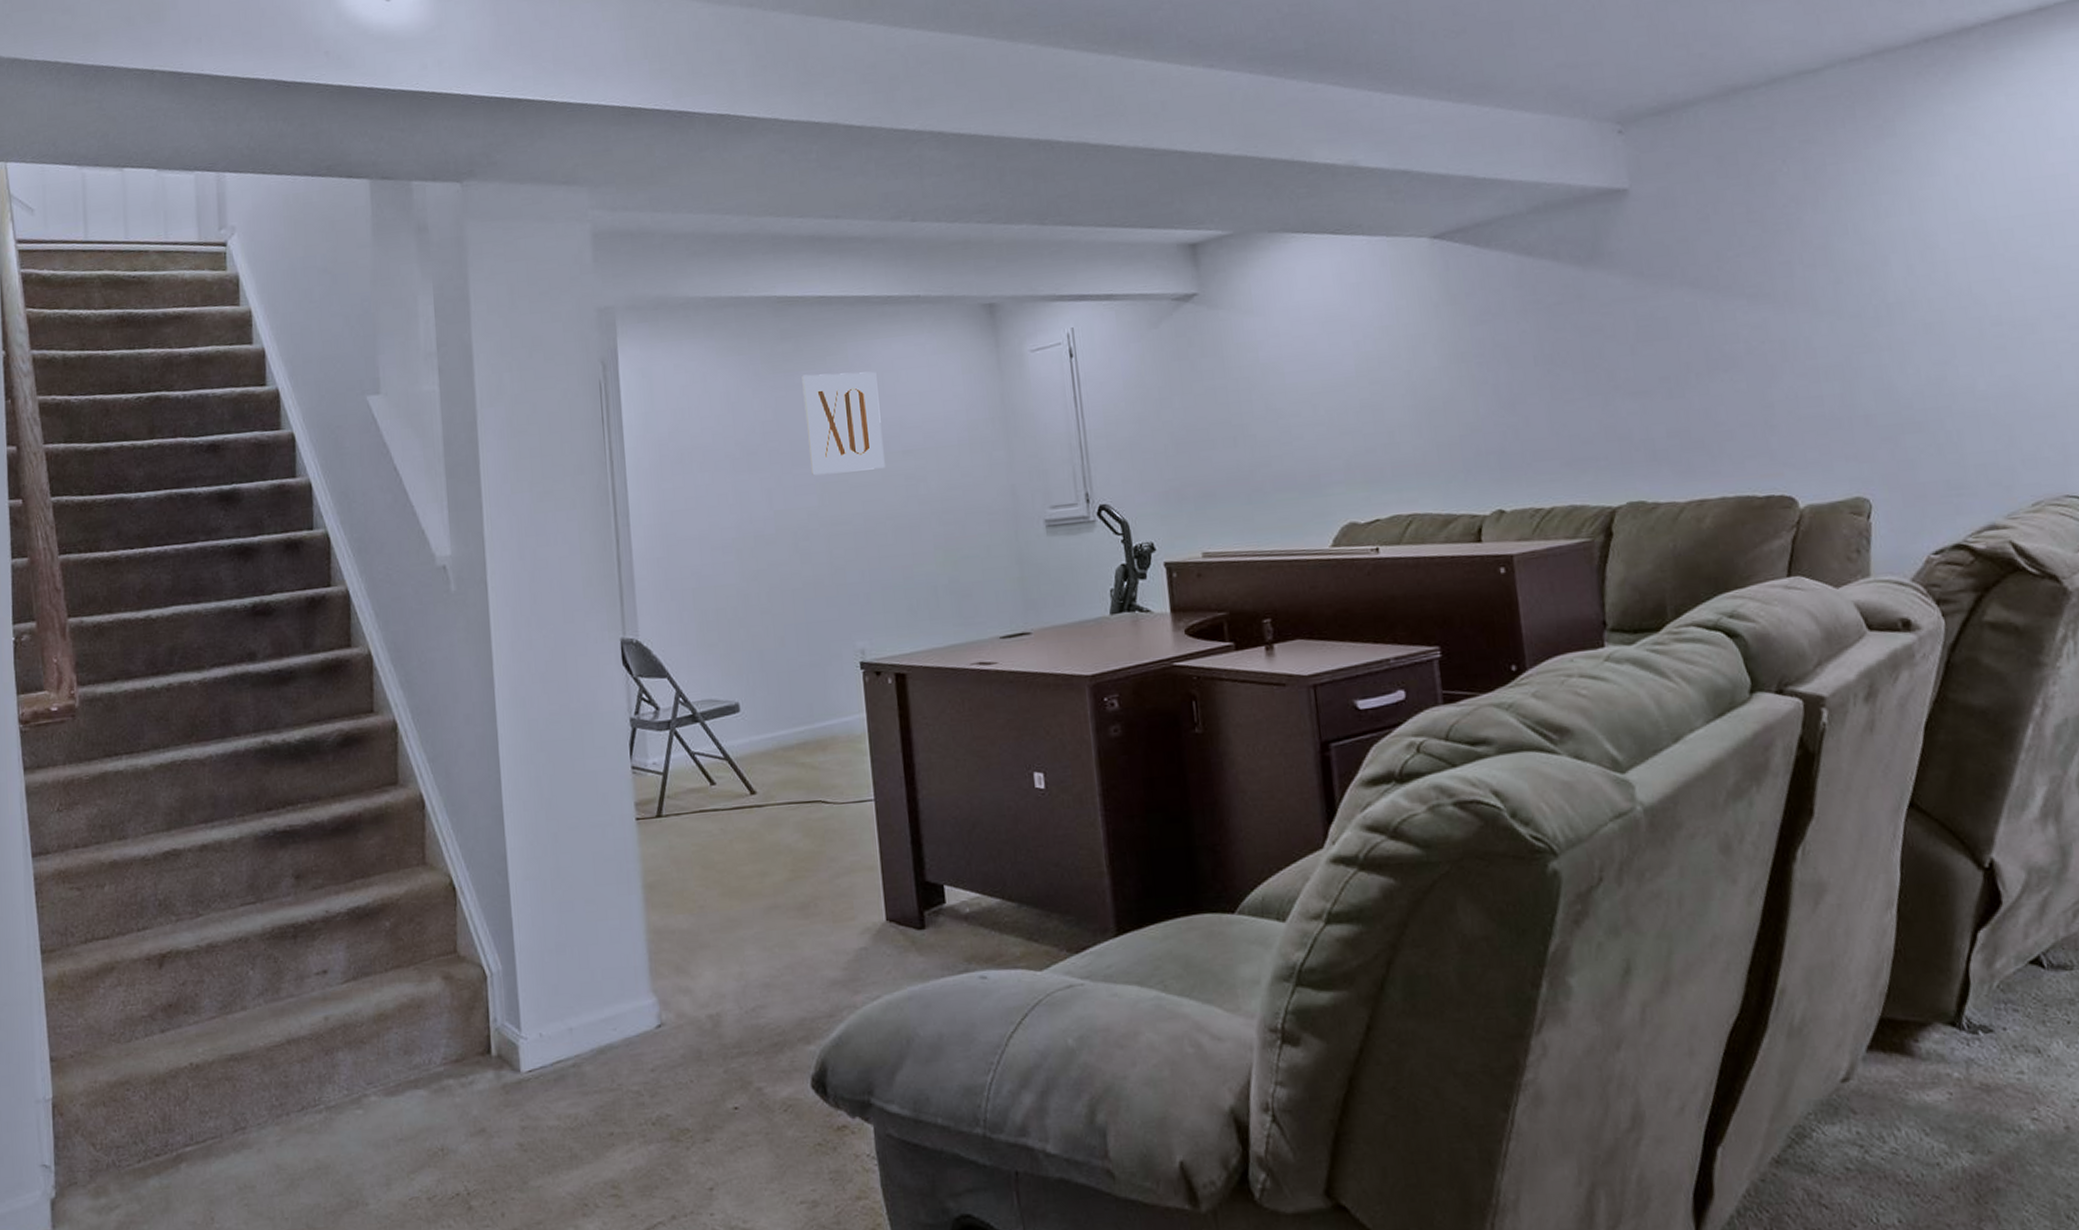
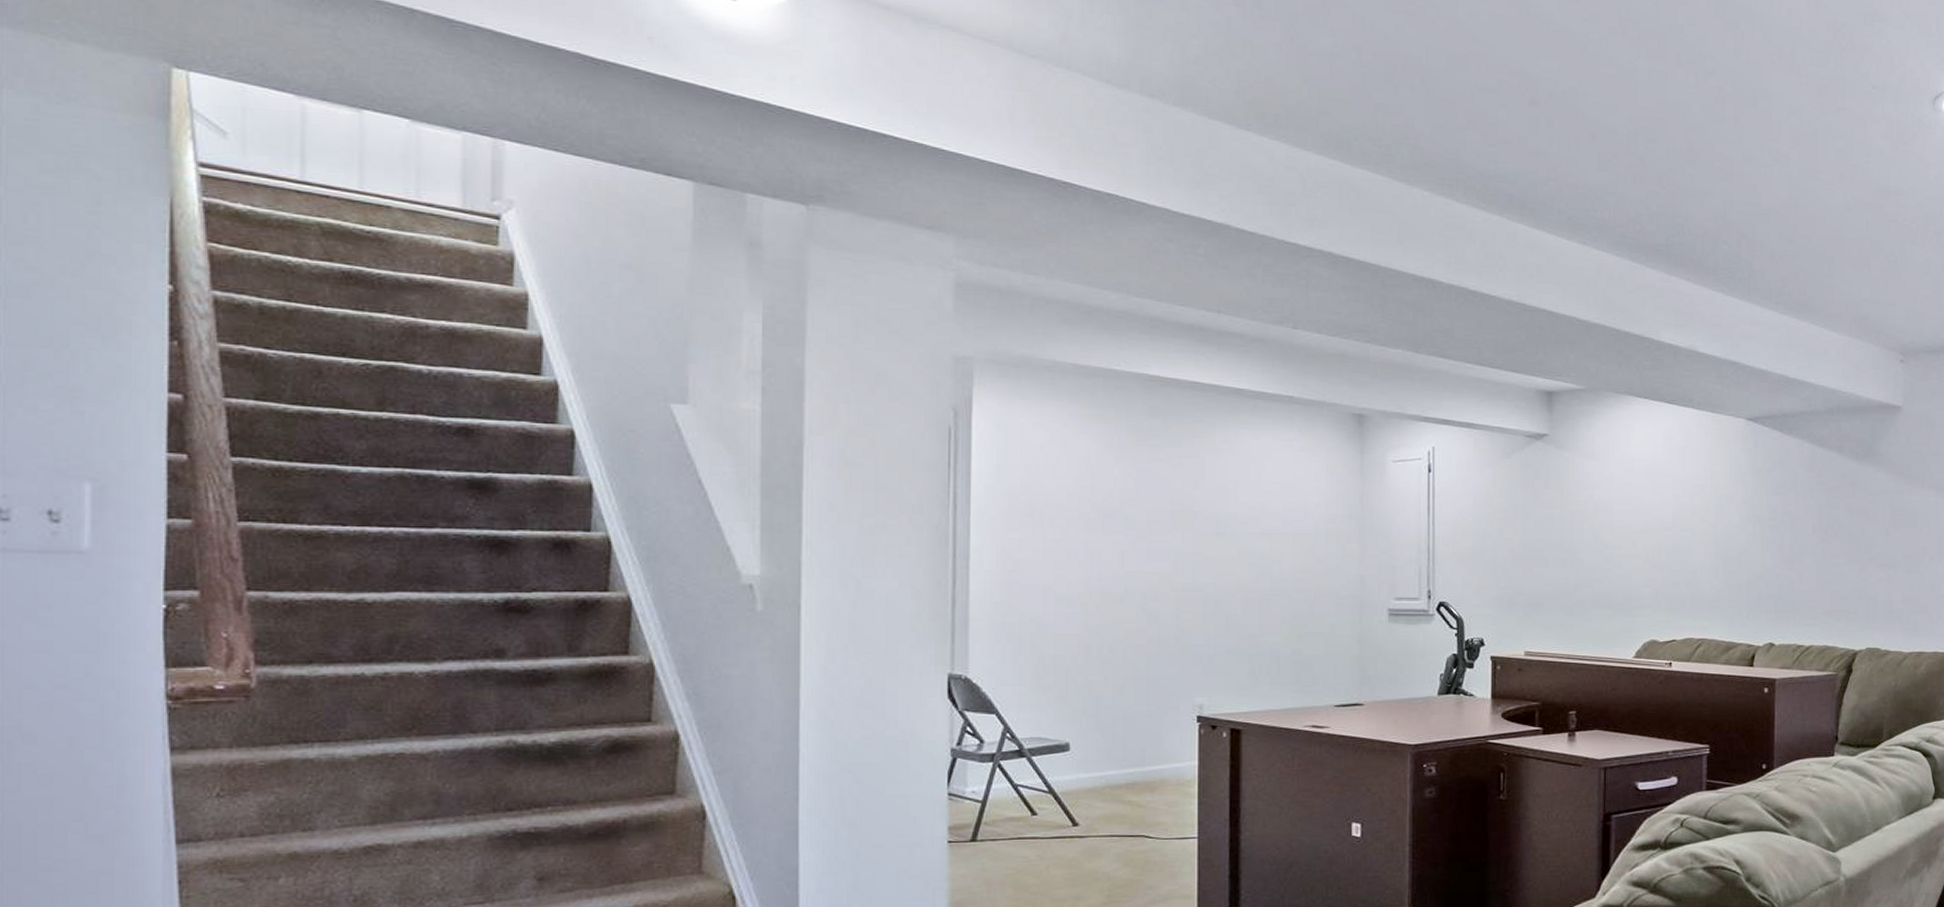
wall art: present [802,371,885,475] -> none [1166,451,1242,546]

